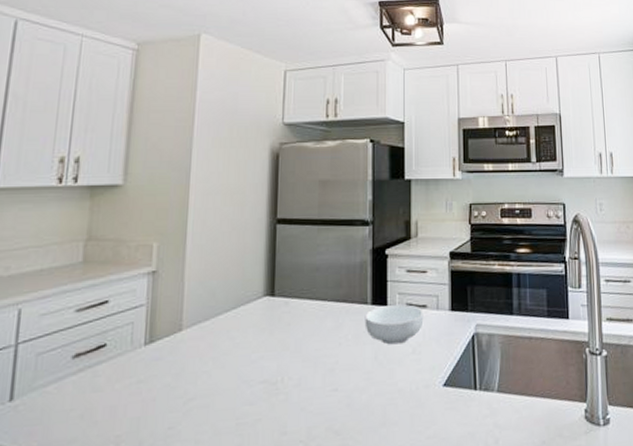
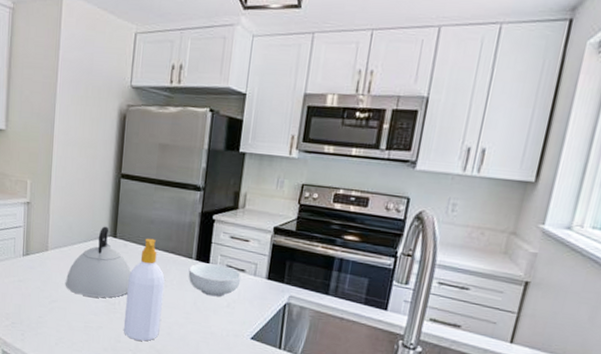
kettle: none [207,284,296,382] -> present [65,226,132,298]
soap bottle: none [291,289,338,426] -> present [124,238,165,341]

